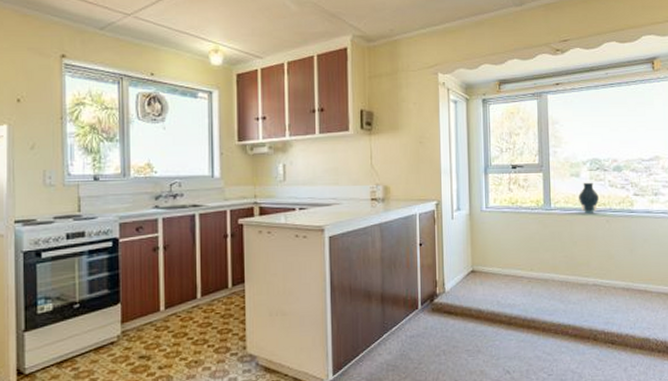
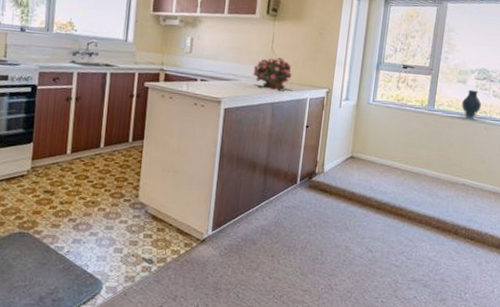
potted flower: none [354,174,400,211] -> present [253,57,293,91]

